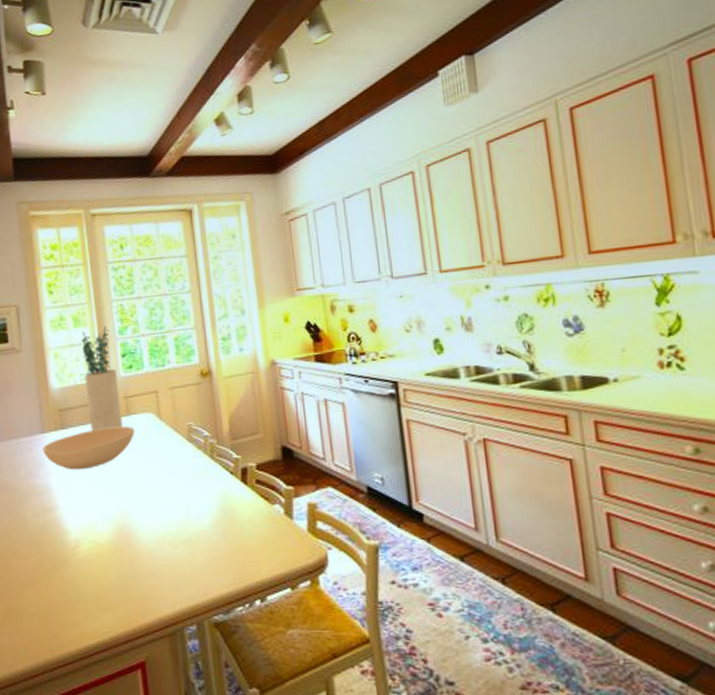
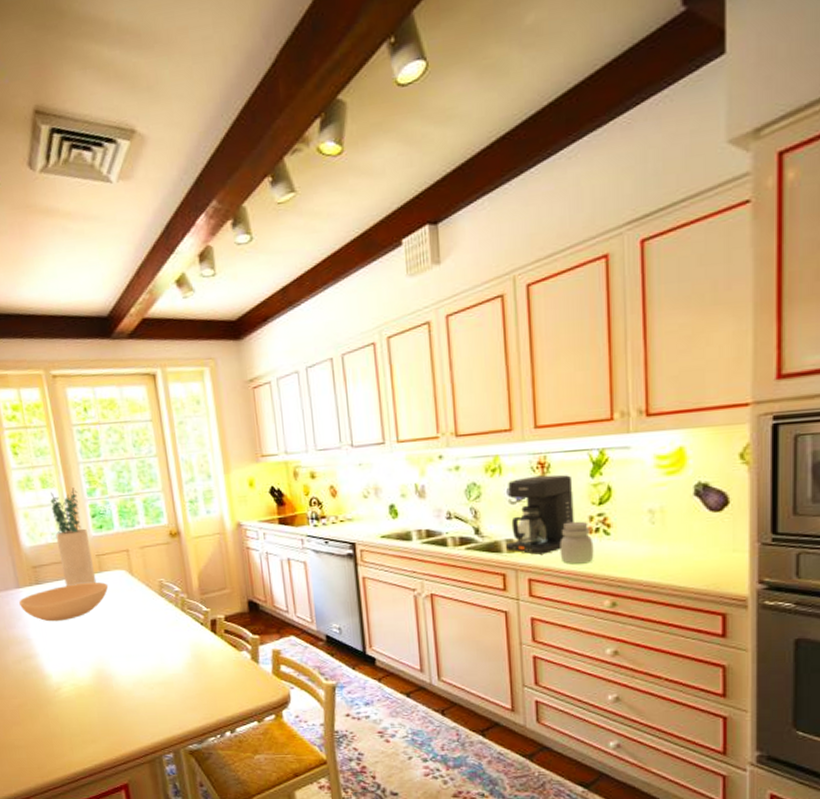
coffee maker: none [563,303,642,393] -> present [506,474,574,555]
jar: none [627,354,669,404] -> present [559,521,594,565]

